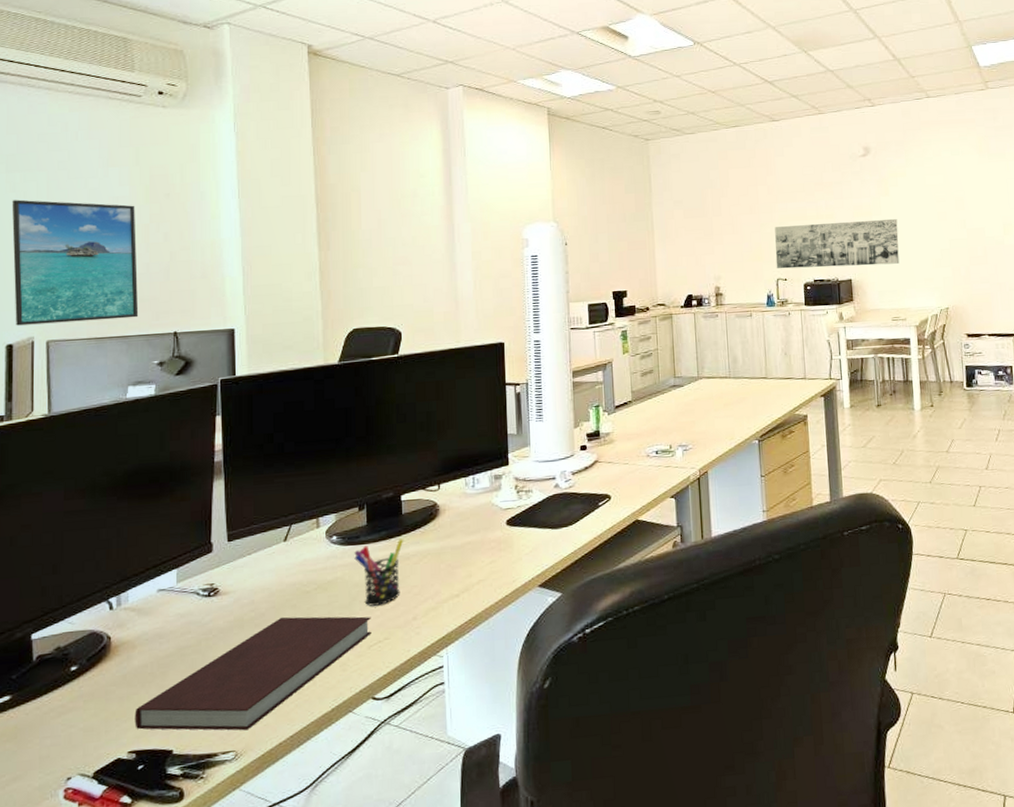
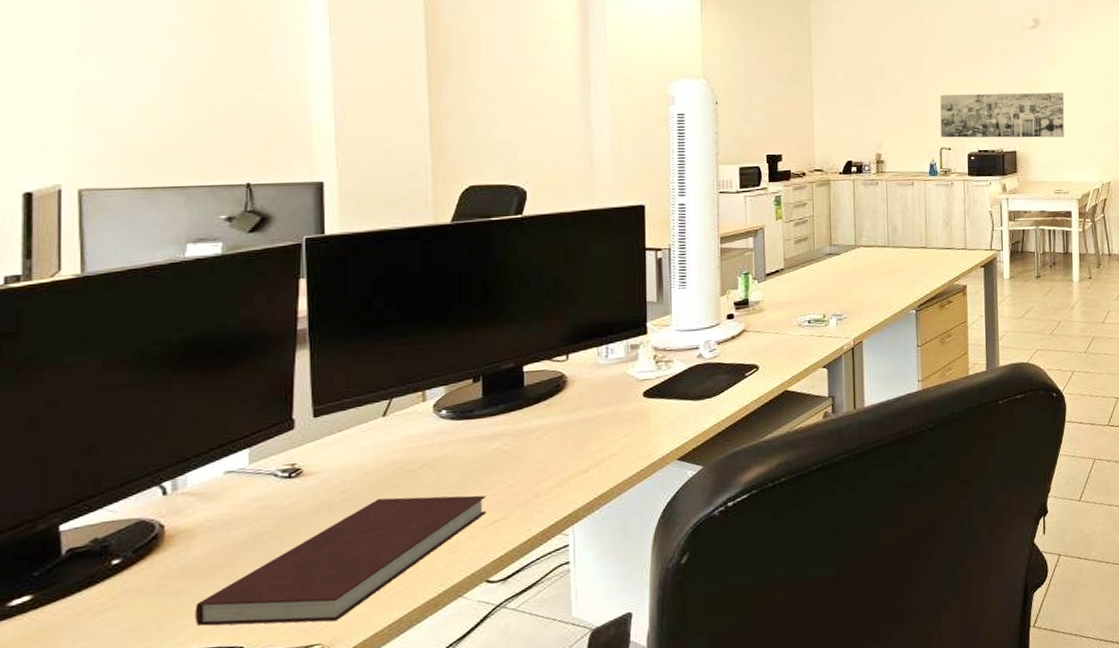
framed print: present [11,199,139,326] -> none [30,22,201,171]
pen holder: present [354,539,404,606] -> none [467,412,526,485]

